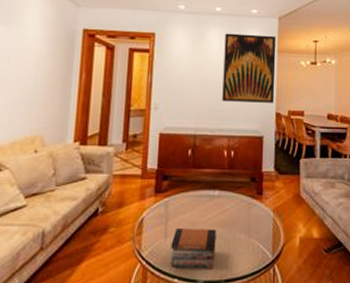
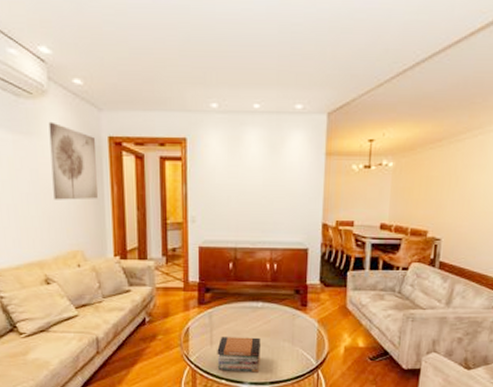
wall art: none [21,14,71,86] -> present [48,121,98,200]
wall art: present [222,33,276,103] -> none [263,134,325,213]

